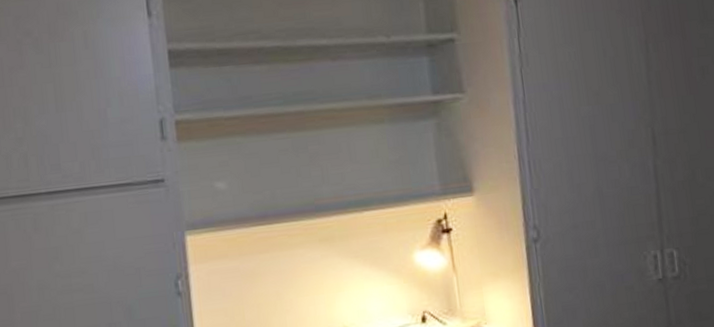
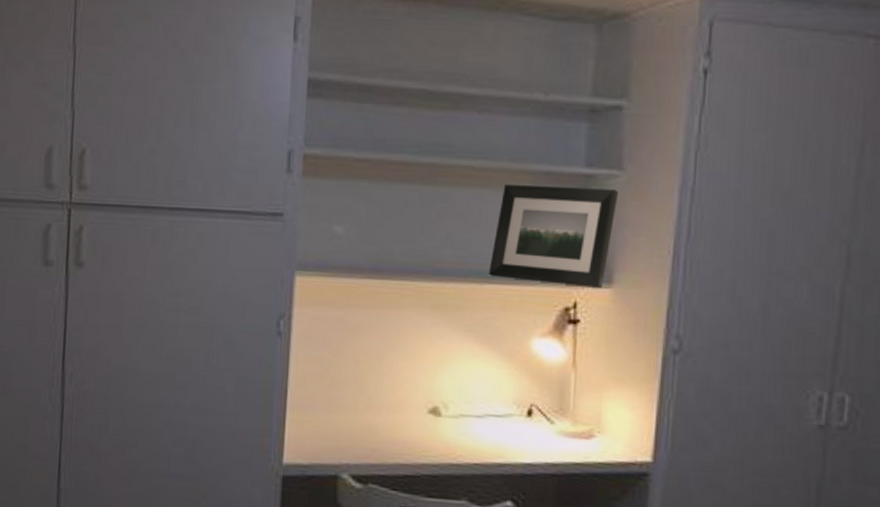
picture frame: none [365,110,466,204] -> present [488,185,619,288]

